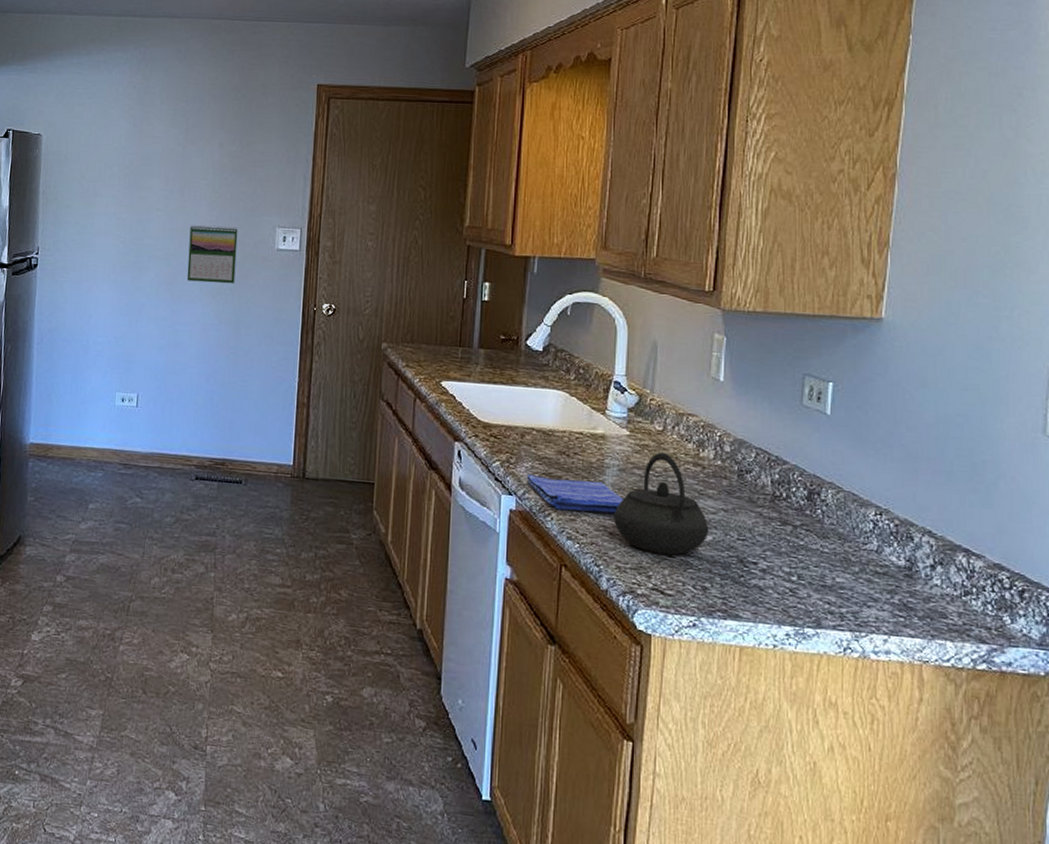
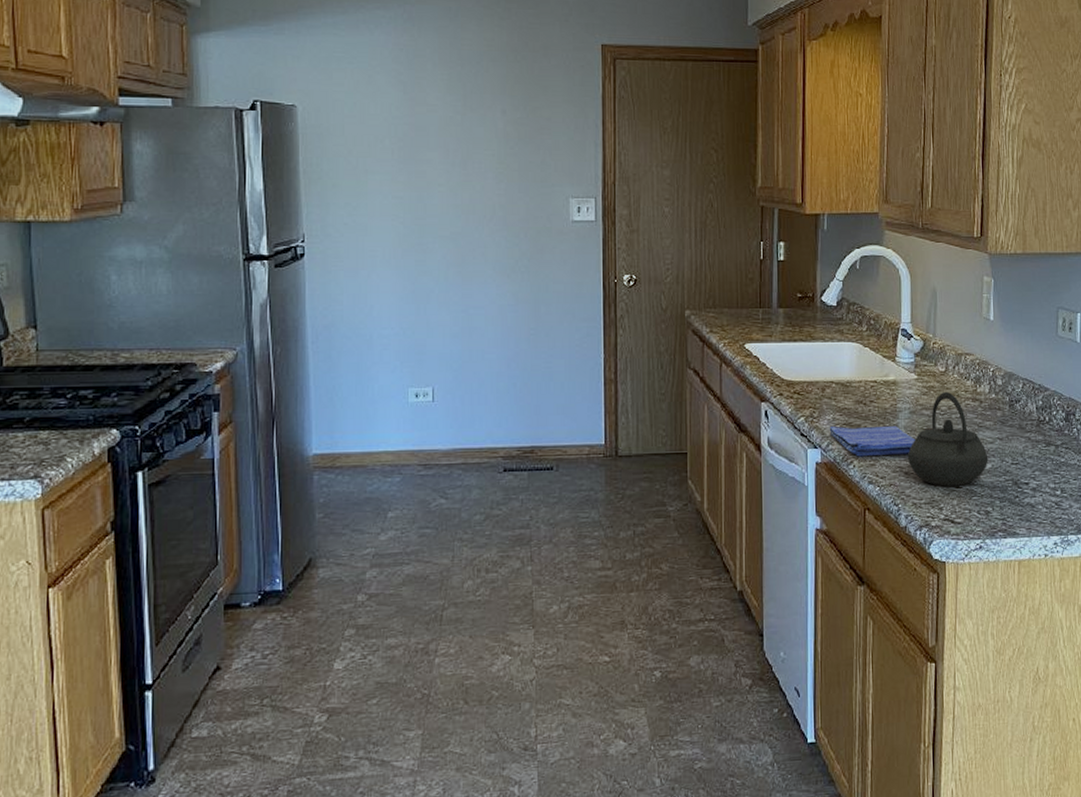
calendar: present [186,225,238,284] -> none [477,199,530,261]

